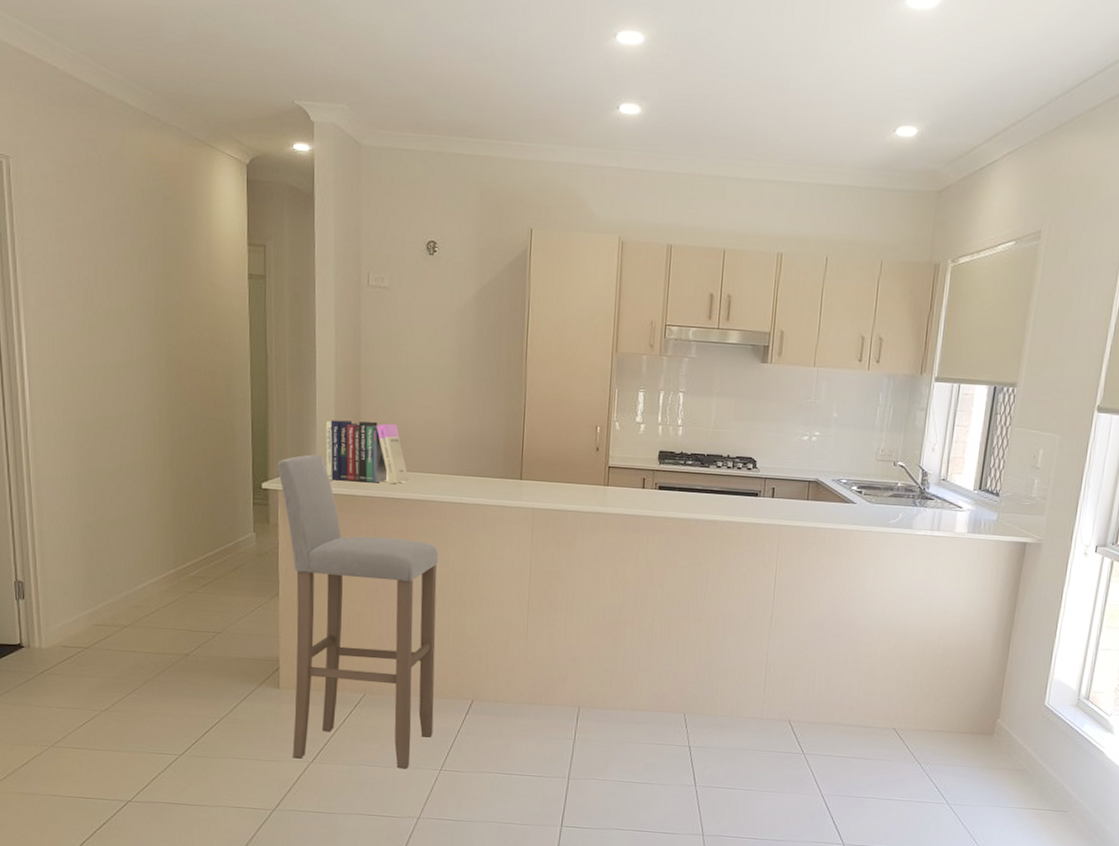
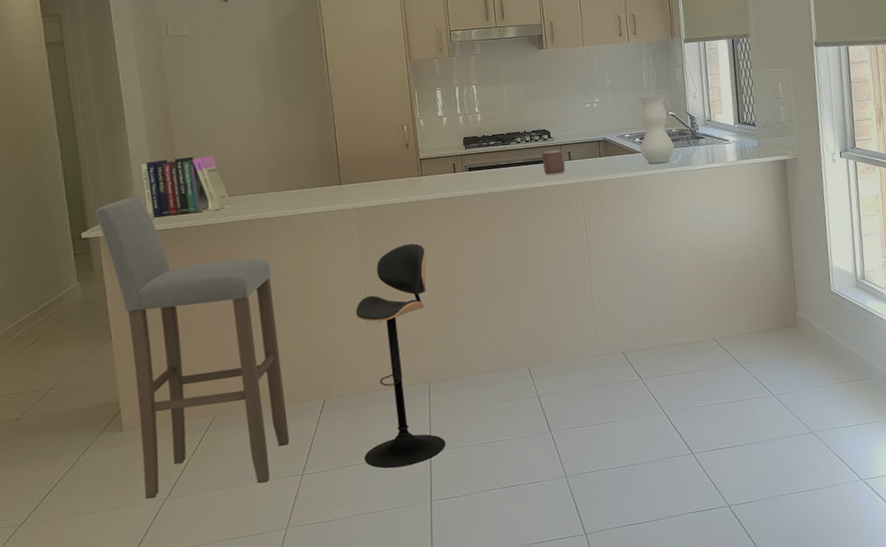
bar stool: none [502,557,599,786] -> present [355,243,445,468]
mug: none [741,483,768,512] -> present [542,150,566,176]
vase: none [855,438,900,521] -> present [638,95,675,164]

